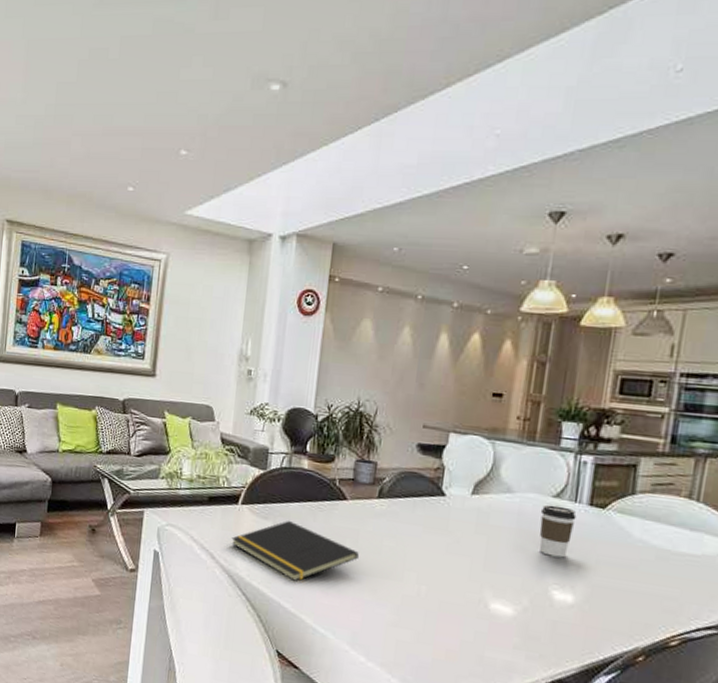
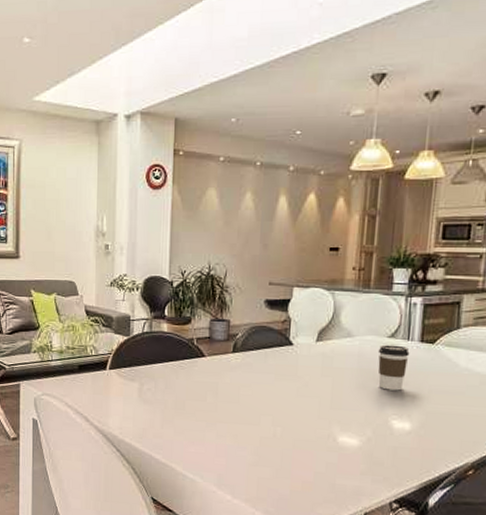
notepad: present [231,520,359,581] -> none [103,380,219,434]

